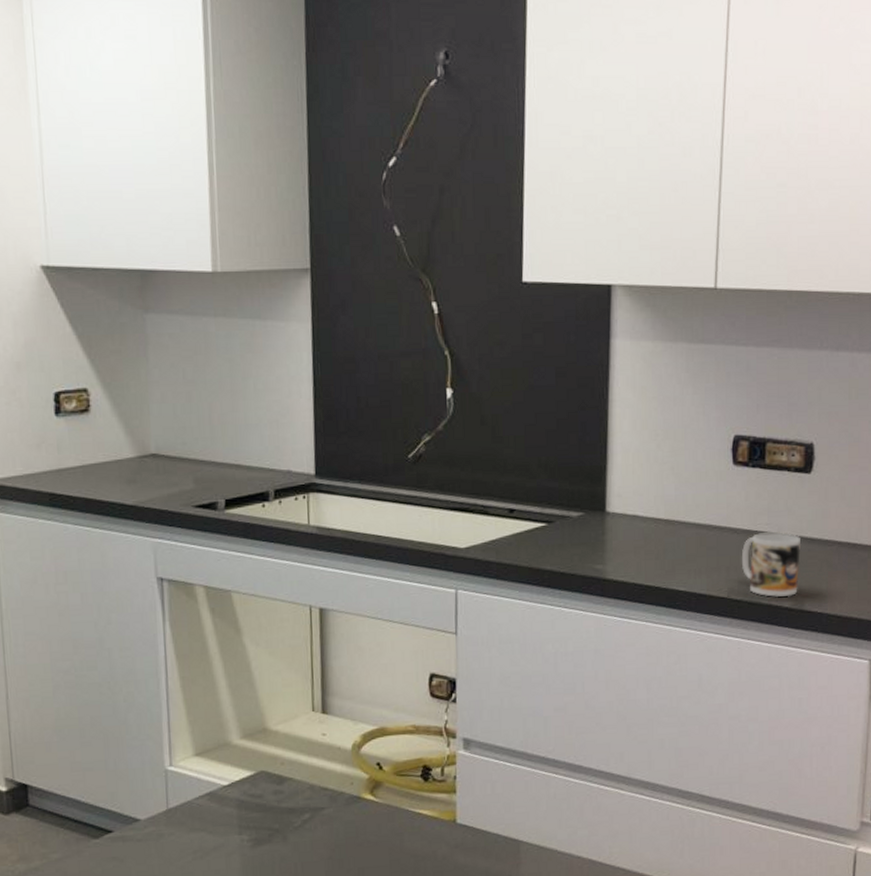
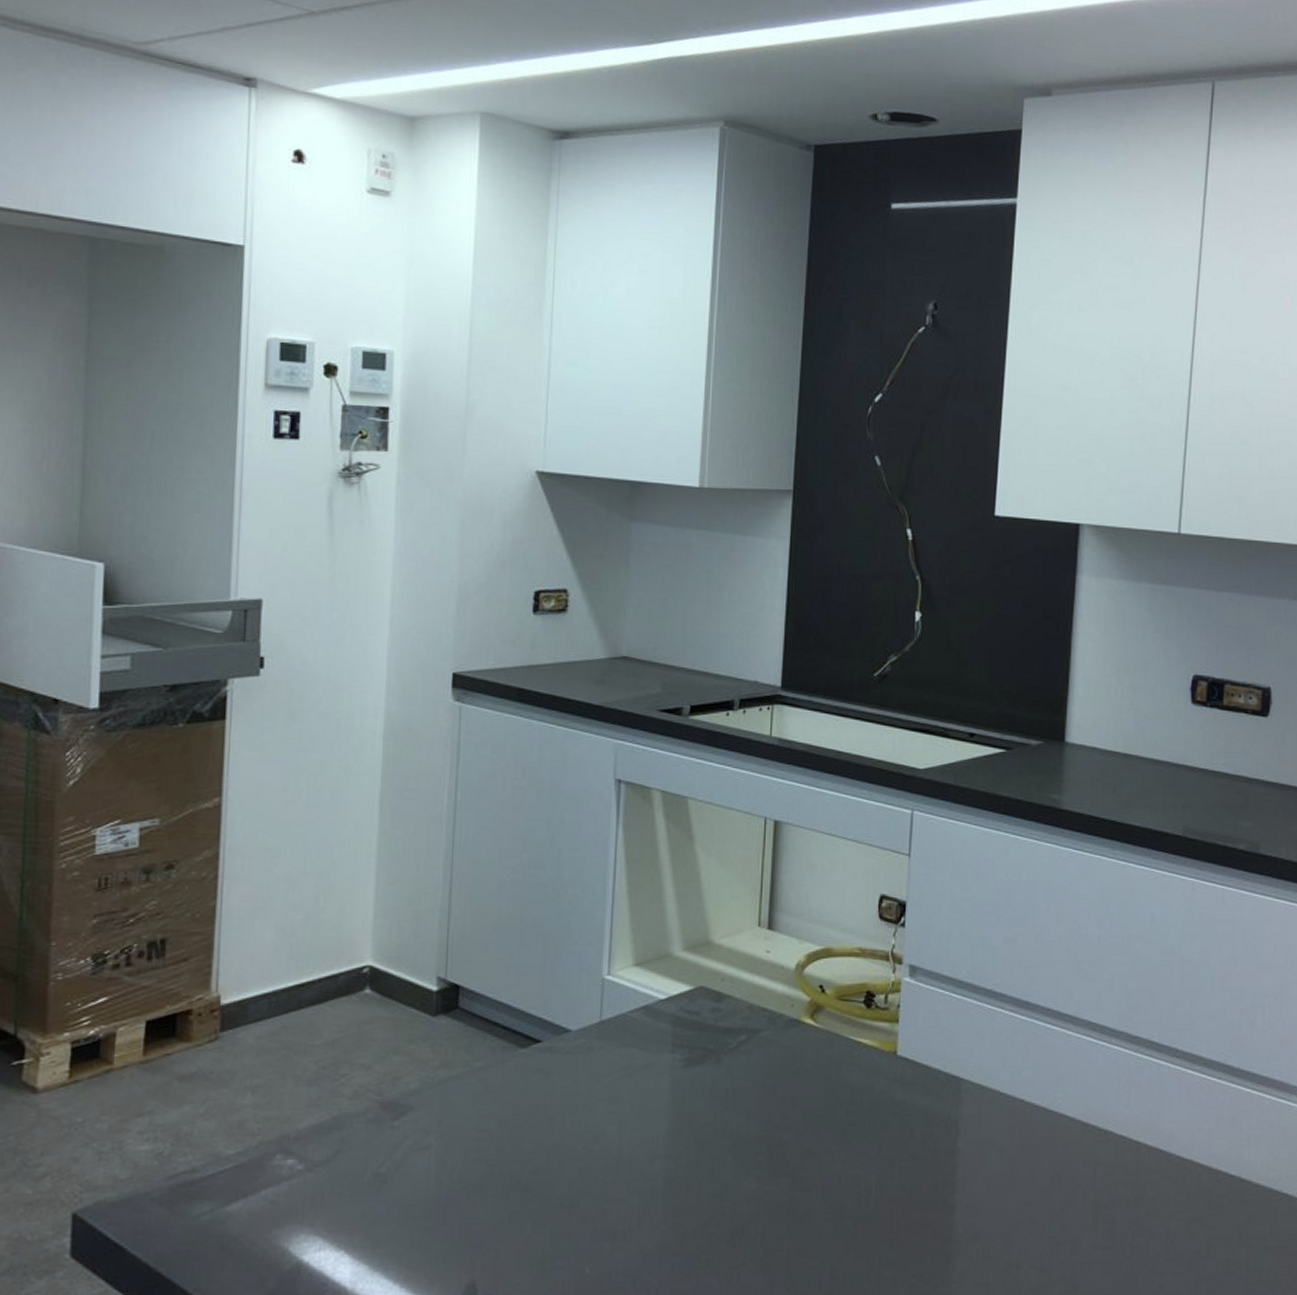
mug: present [741,532,802,597] -> none [1197,773,1257,840]

